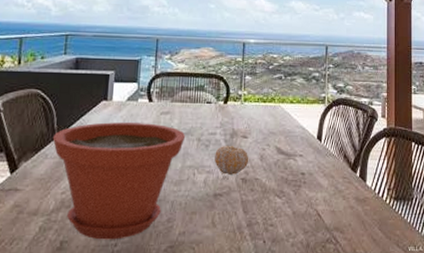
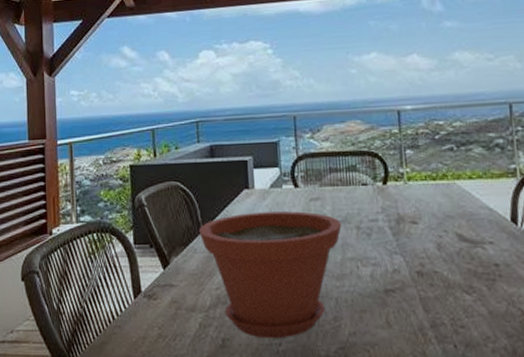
fruit: present [214,145,249,175] -> none [379,232,424,267]

